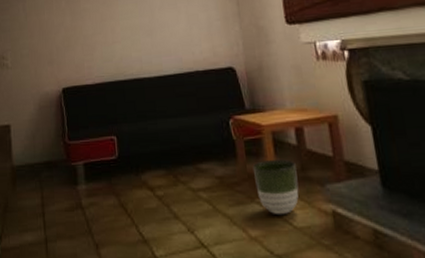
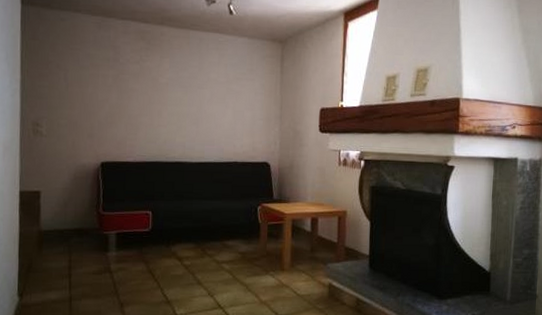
planter: present [252,160,299,215] -> none [271,242,307,285]

